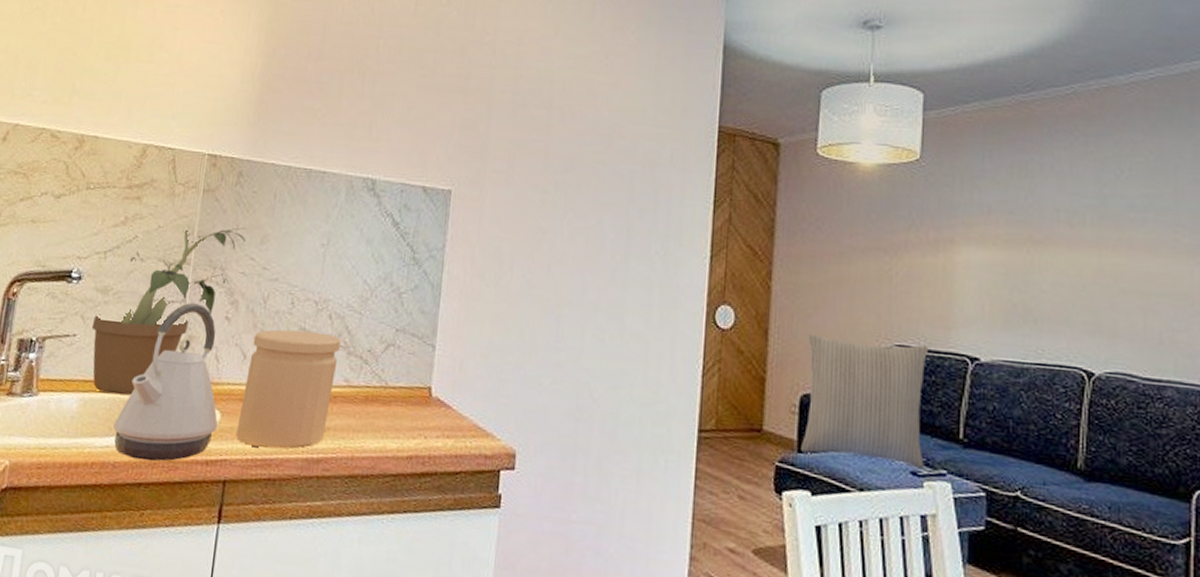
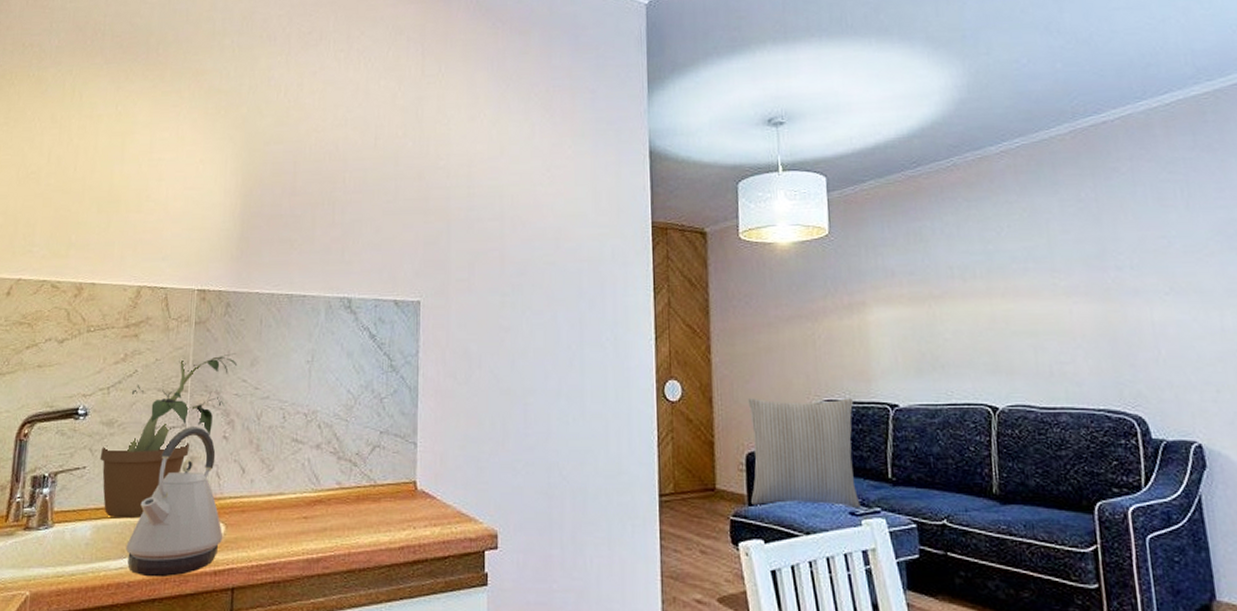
jar: present [235,329,341,450] -> none [240,441,331,553]

